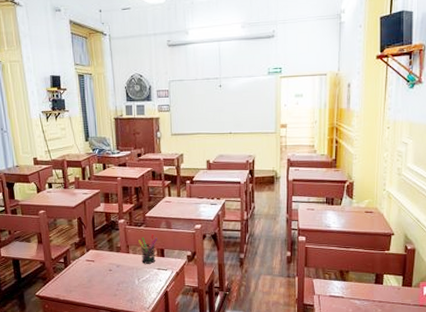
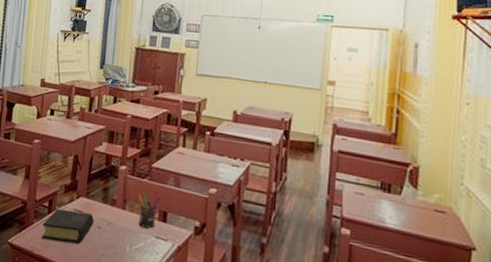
book: none [62,261,106,288] -> present [41,208,95,245]

